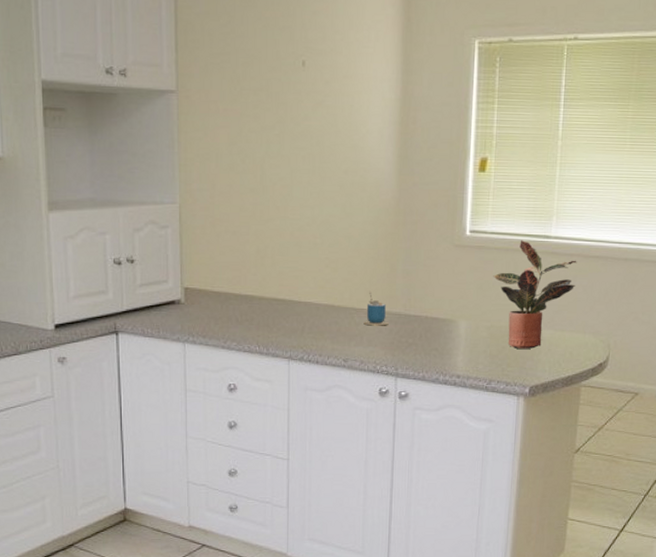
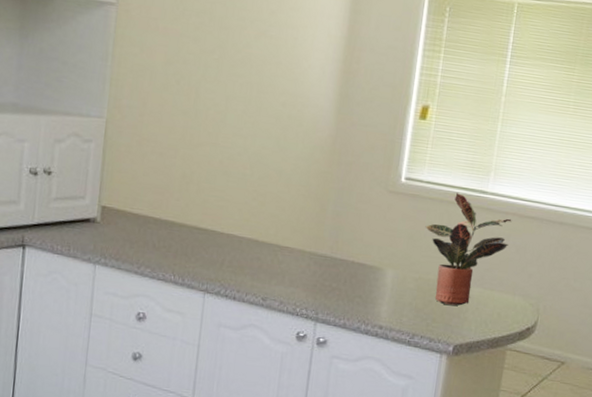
cup: present [363,290,389,326] -> none [287,228,313,267]

